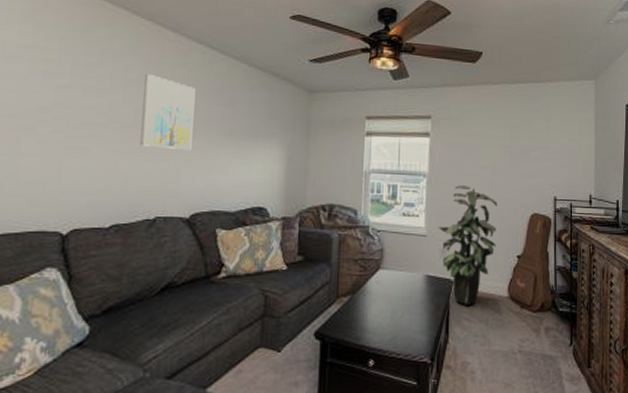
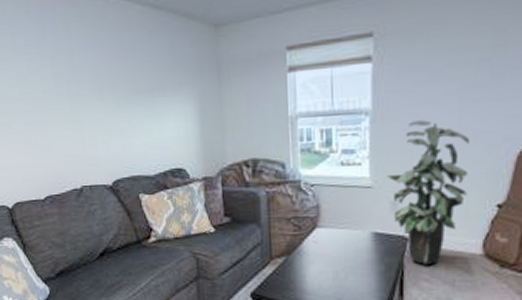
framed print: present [140,74,196,150] -> none [43,36,101,116]

